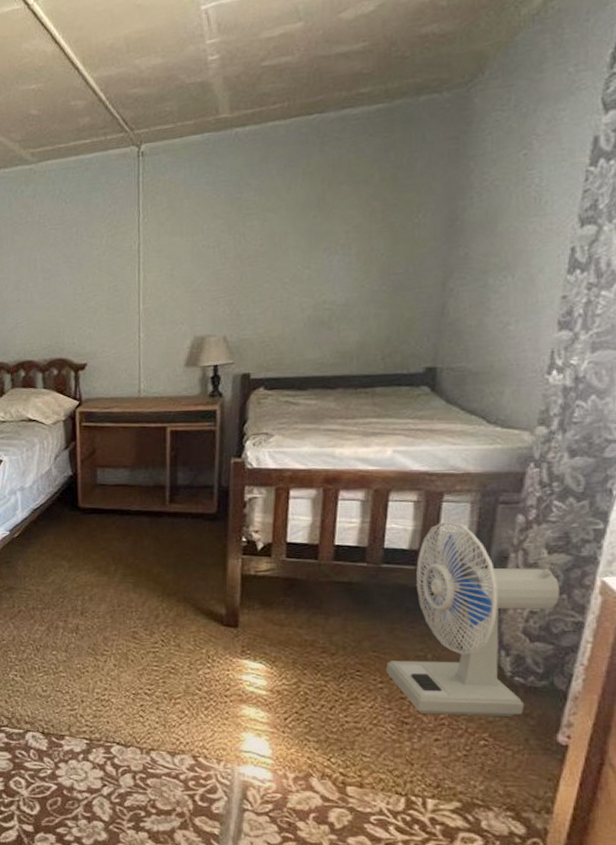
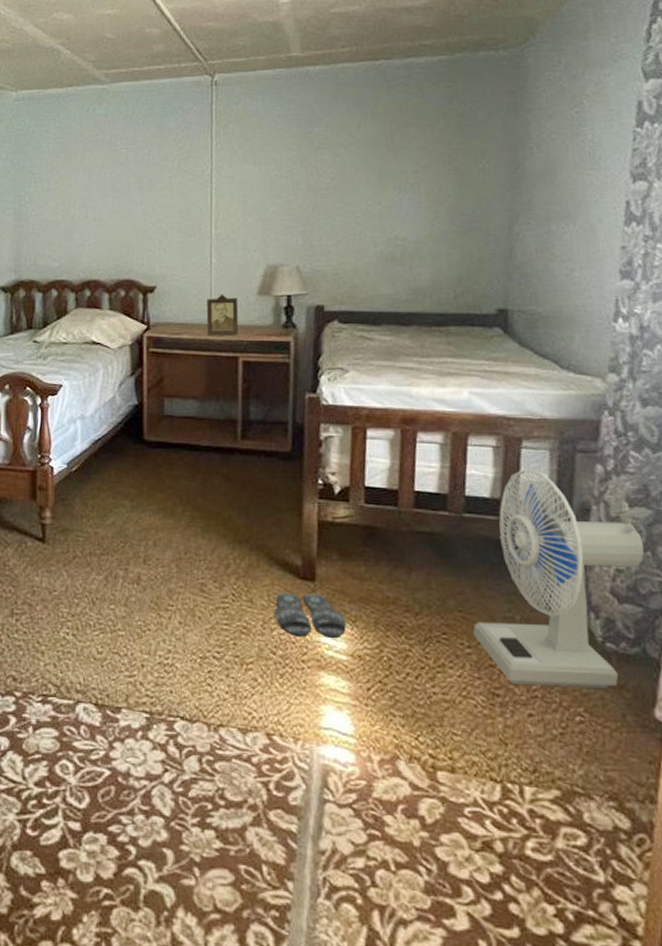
photo frame: none [135,367,167,409] -> present [206,294,239,336]
slippers: none [199,637,266,676] -> present [273,592,346,638]

